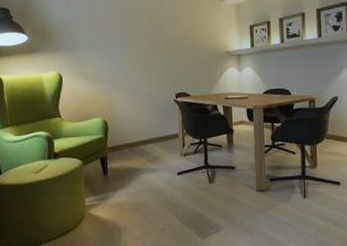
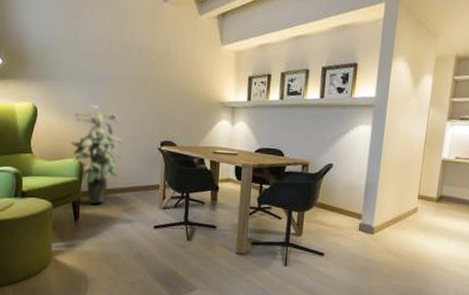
indoor plant: none [94,67,142,157] -> present [70,104,122,204]

